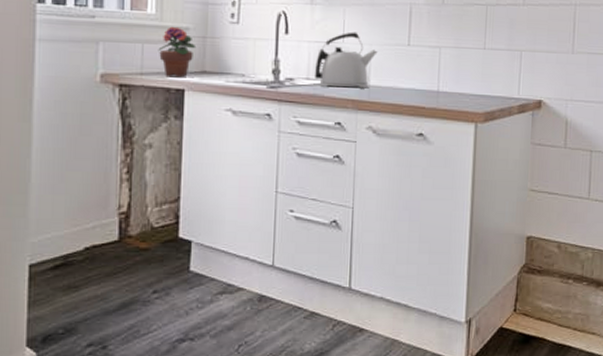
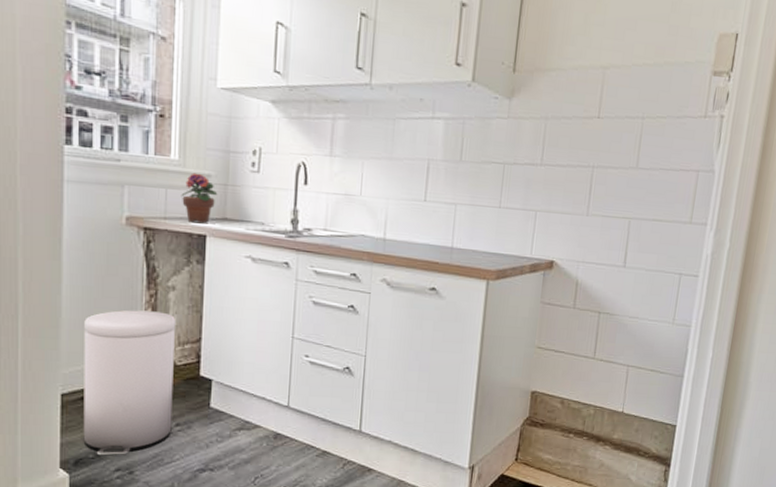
pedal bin: none [52,171,152,332] -> present [83,310,175,457]
kettle: present [314,32,378,89] -> none [331,185,394,242]

